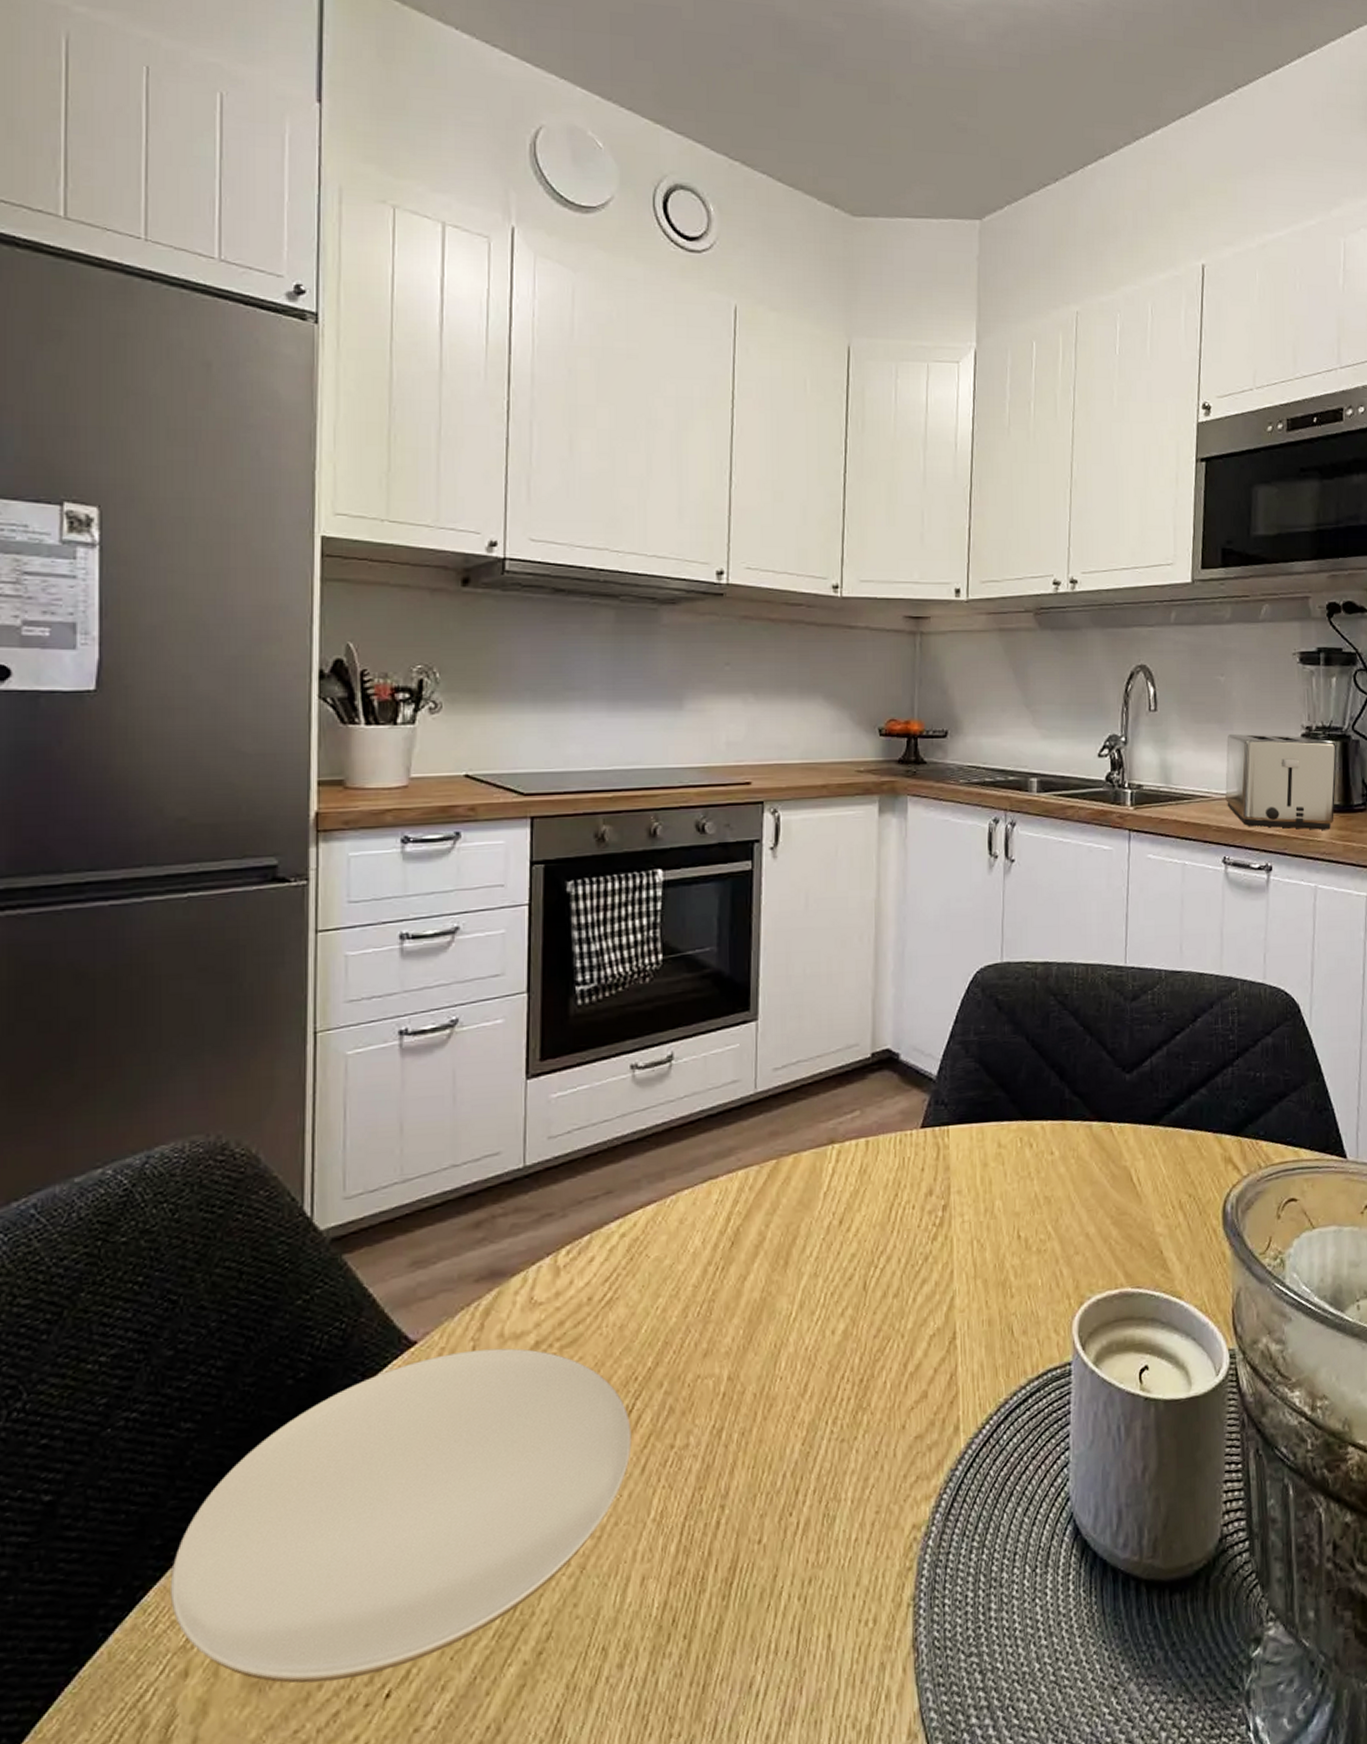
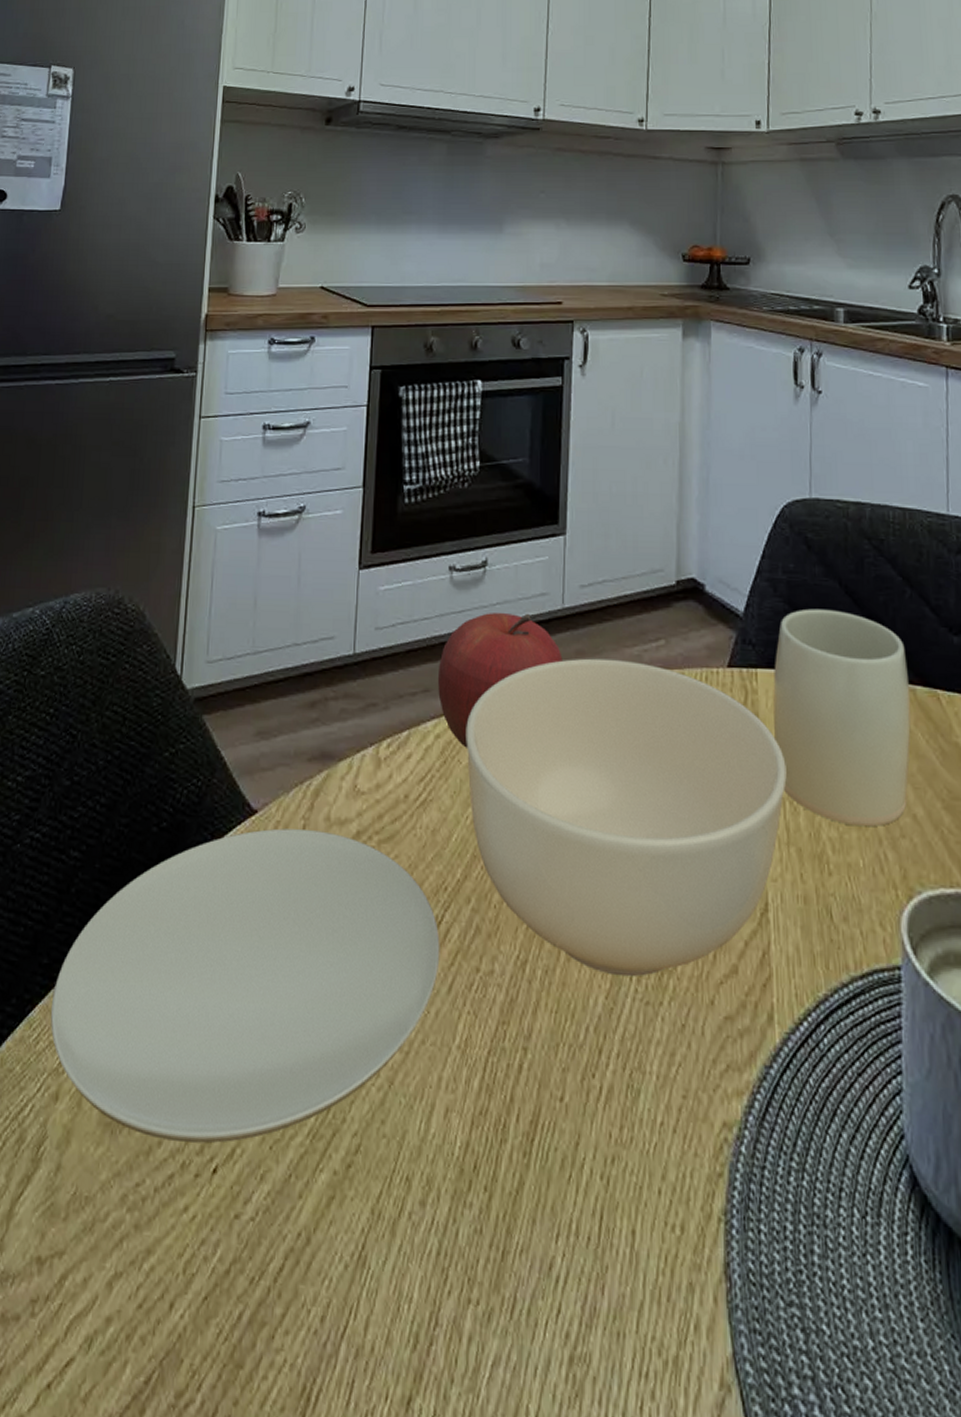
fruit: none [620,1102,756,1242] -> present [437,613,563,748]
bowl: none [654,1134,975,1423] -> present [466,658,787,977]
mug: none [963,1063,1088,1252] -> present [773,608,912,827]

